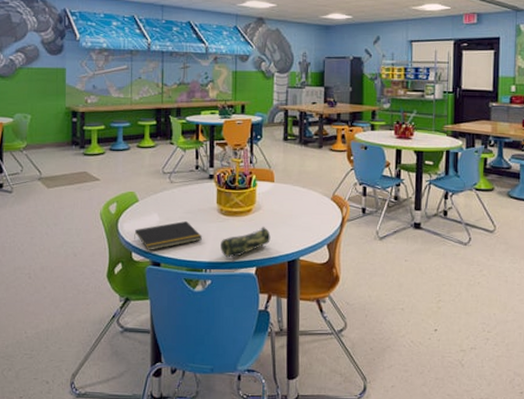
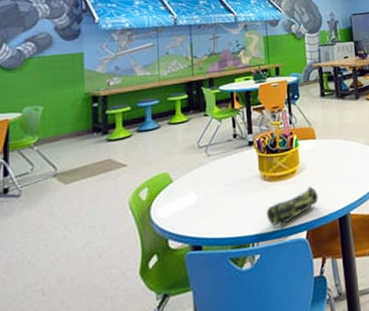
notepad: present [134,221,203,250] -> none [170,195,247,234]

